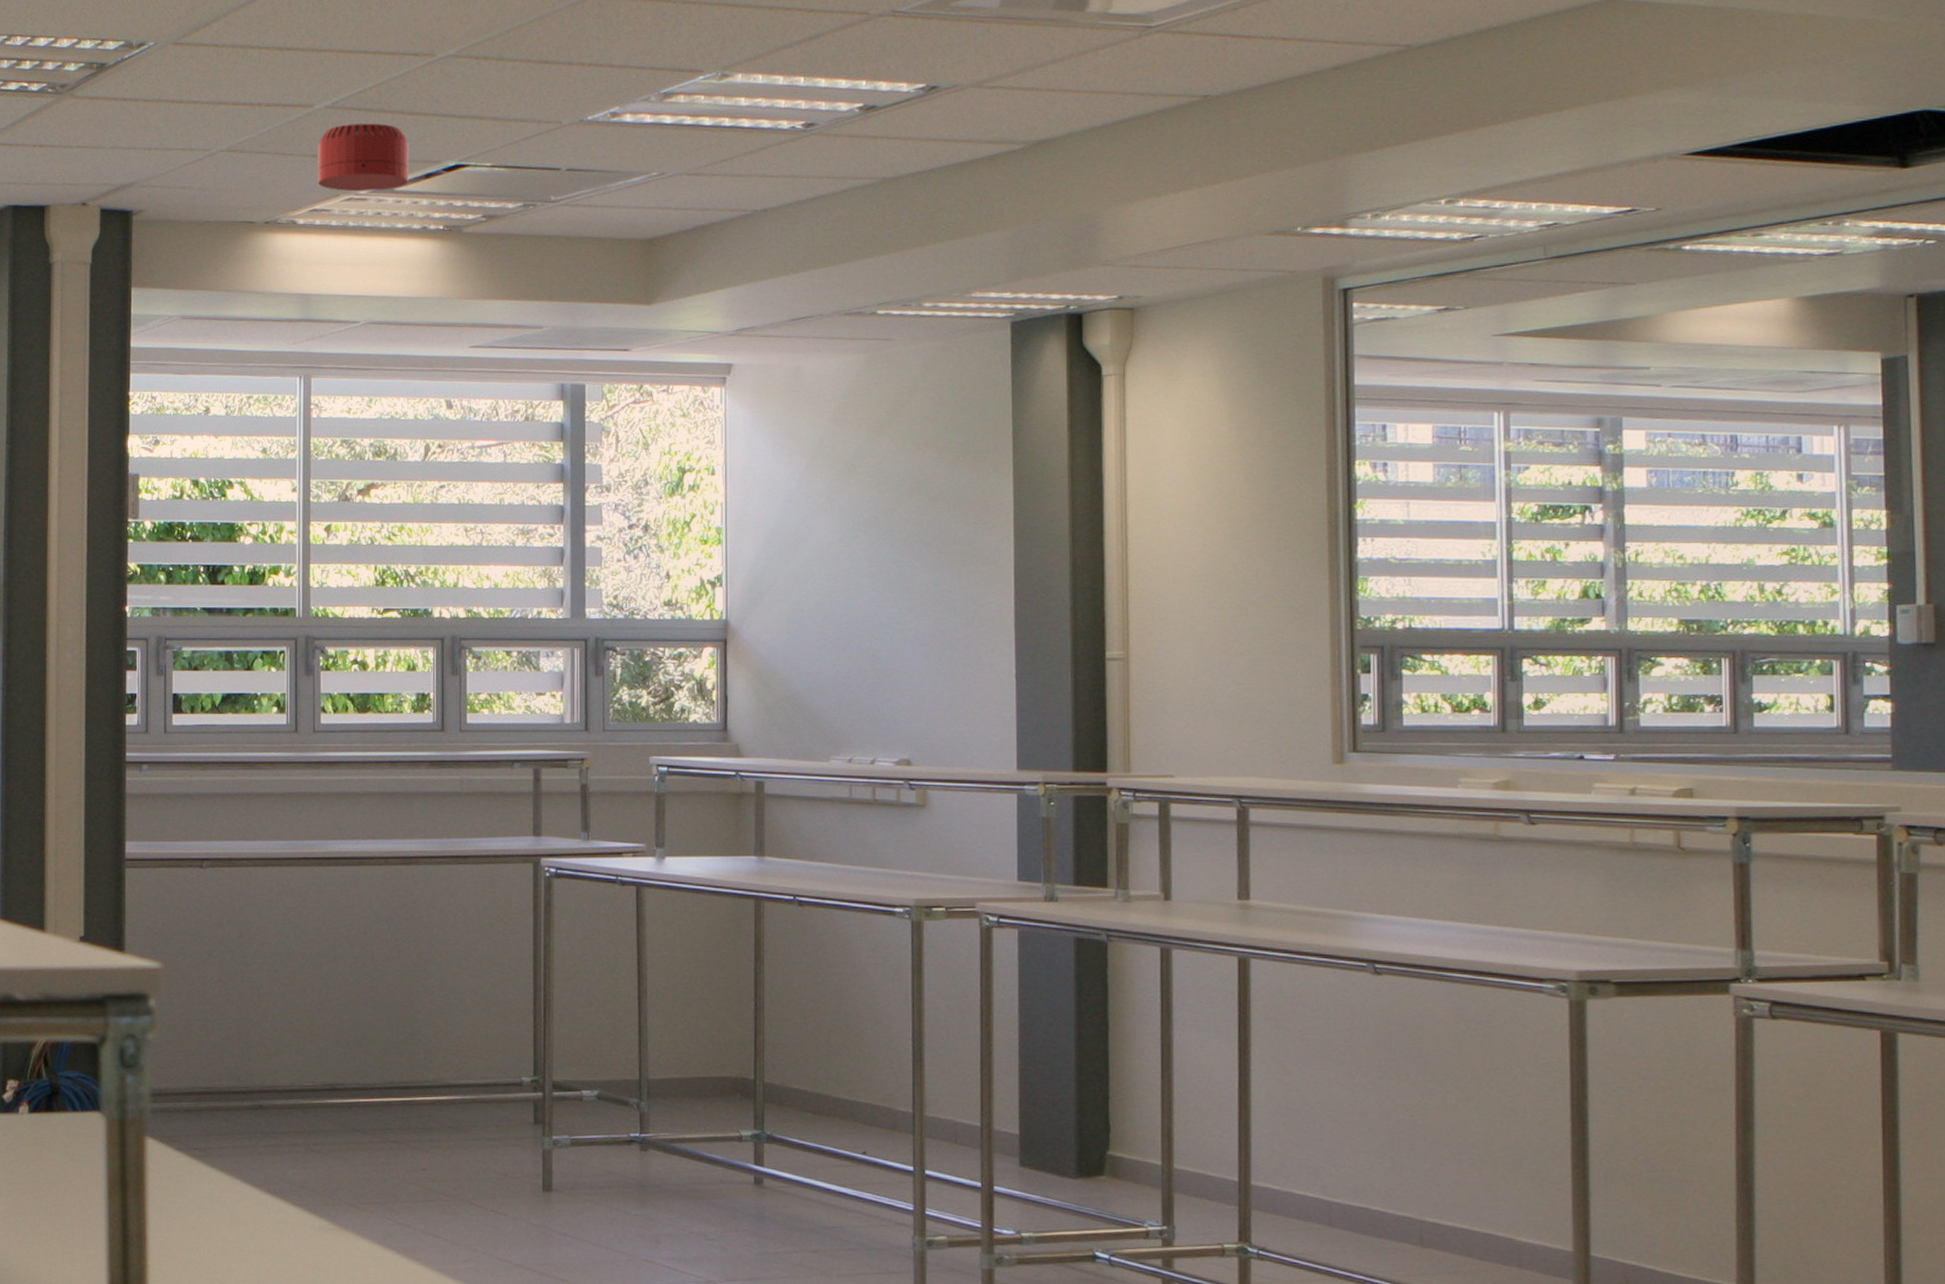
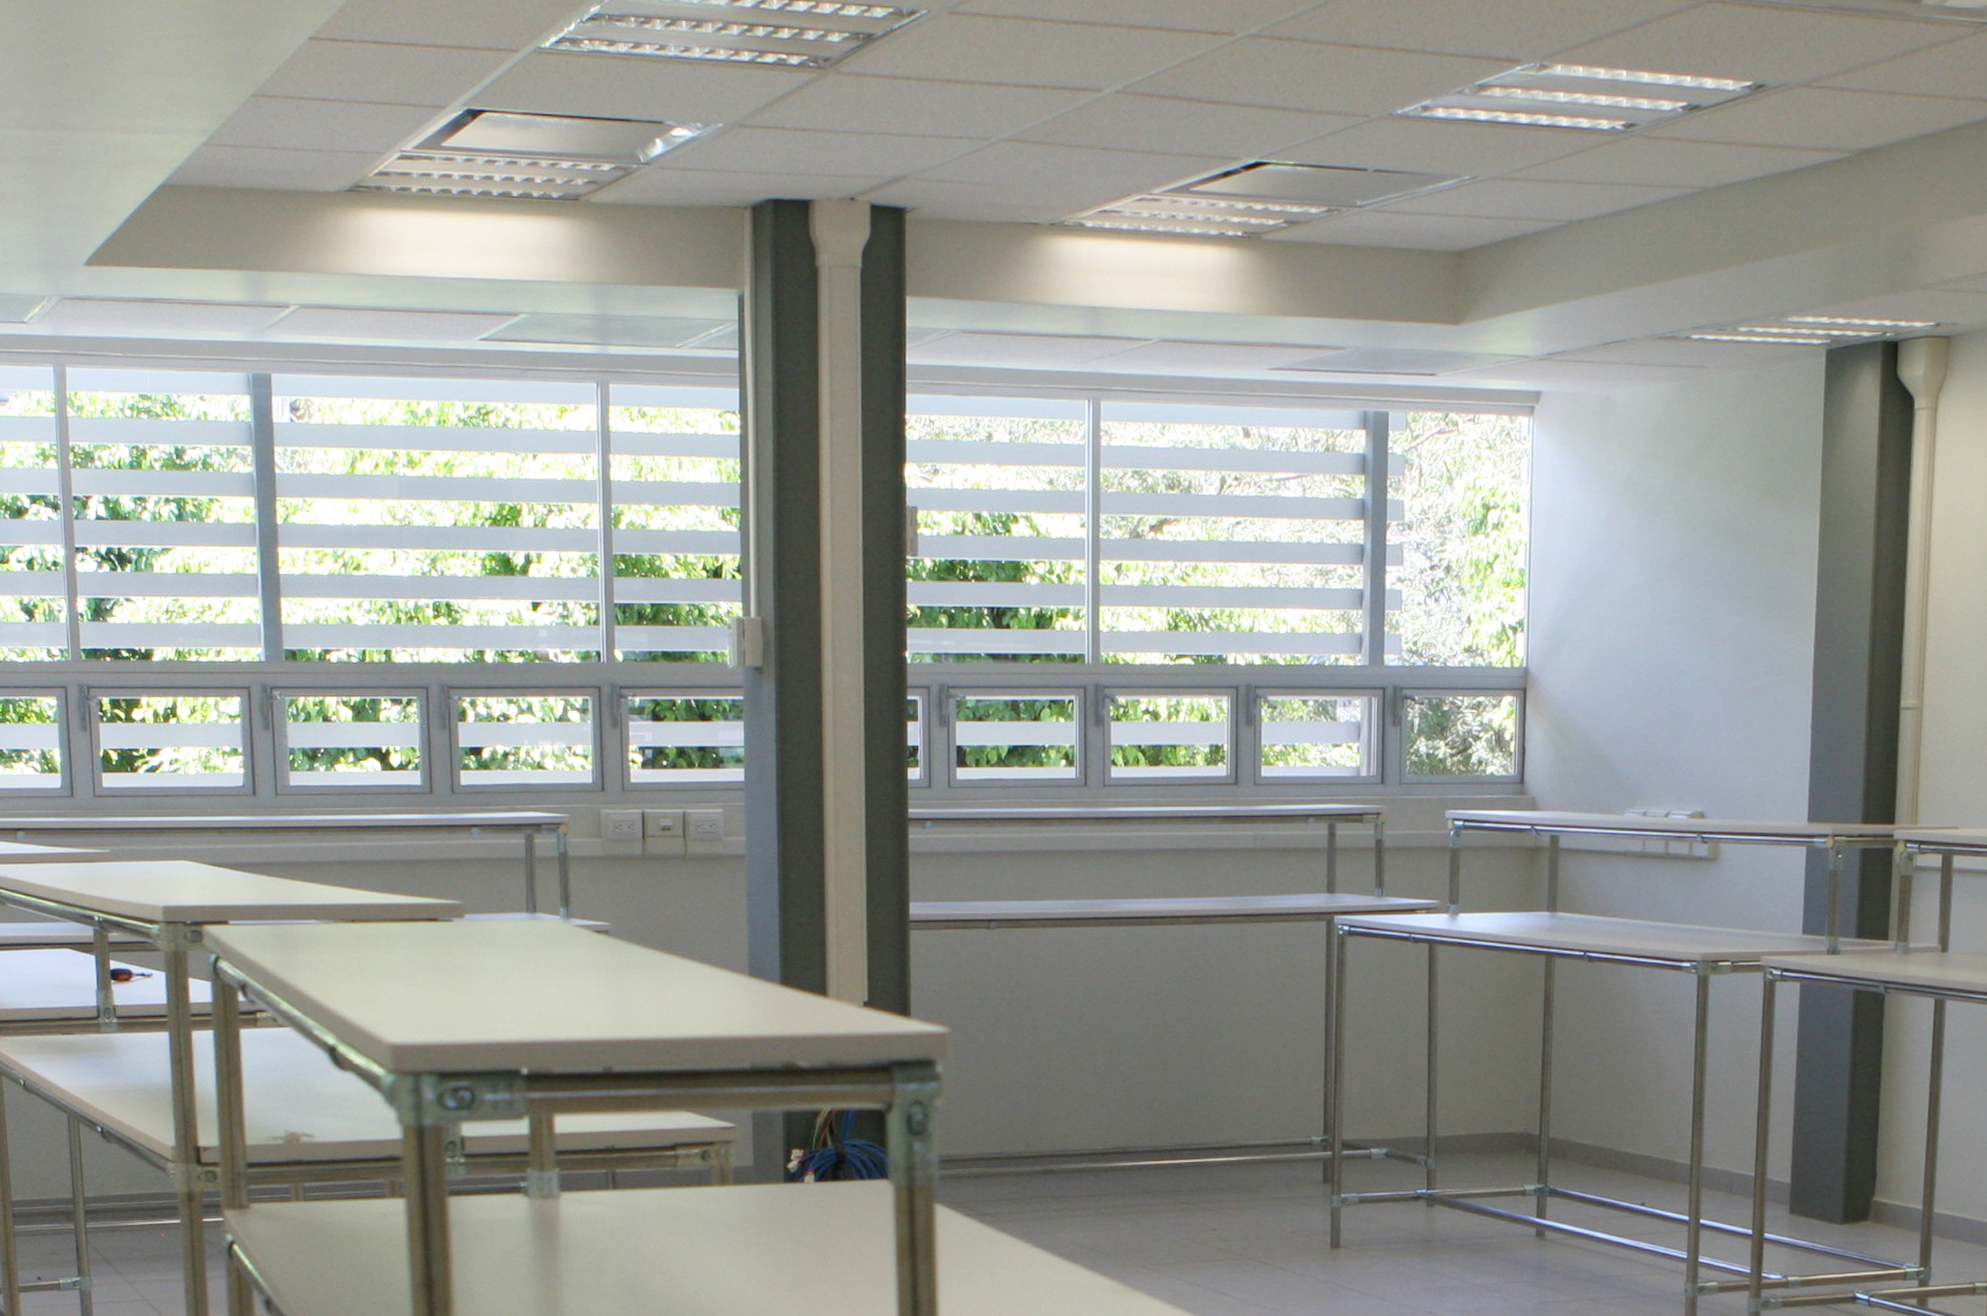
smoke detector: present [317,123,409,192] -> none [1107,112,1205,191]

